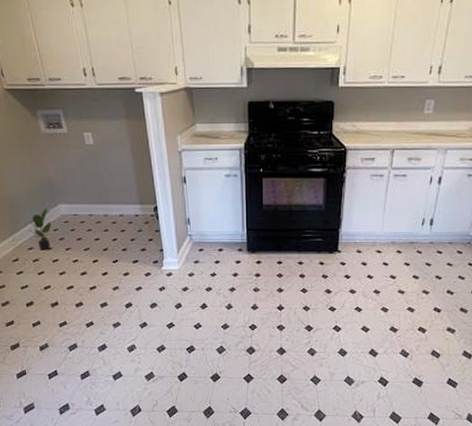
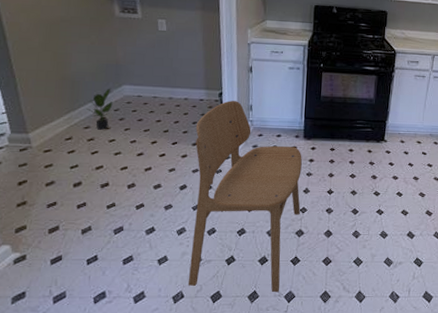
dining chair: none [134,215,250,409] -> present [188,101,302,293]

